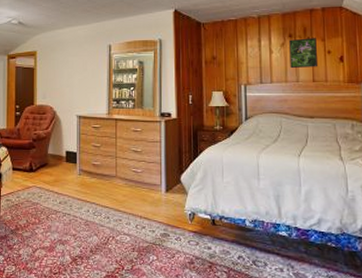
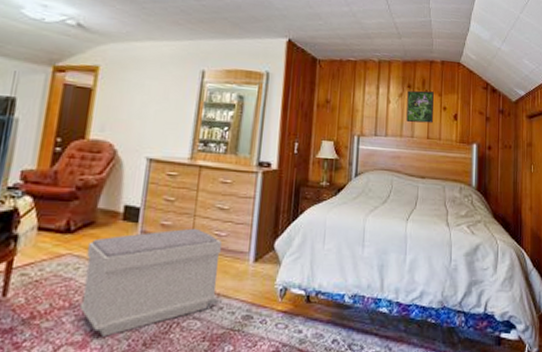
bench: none [45,166,140,245] -> present [79,228,222,337]

